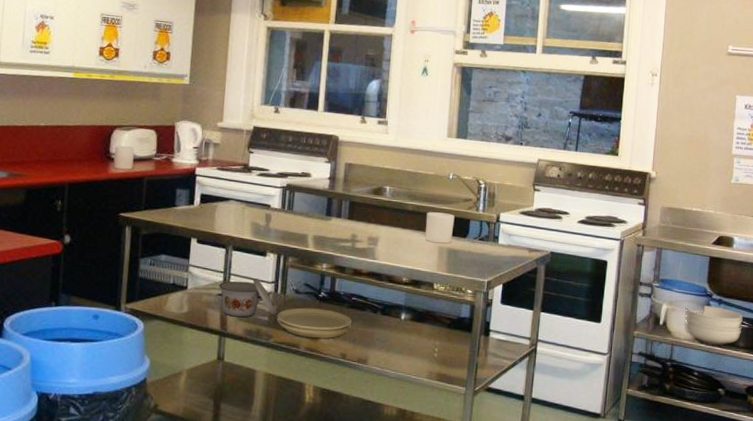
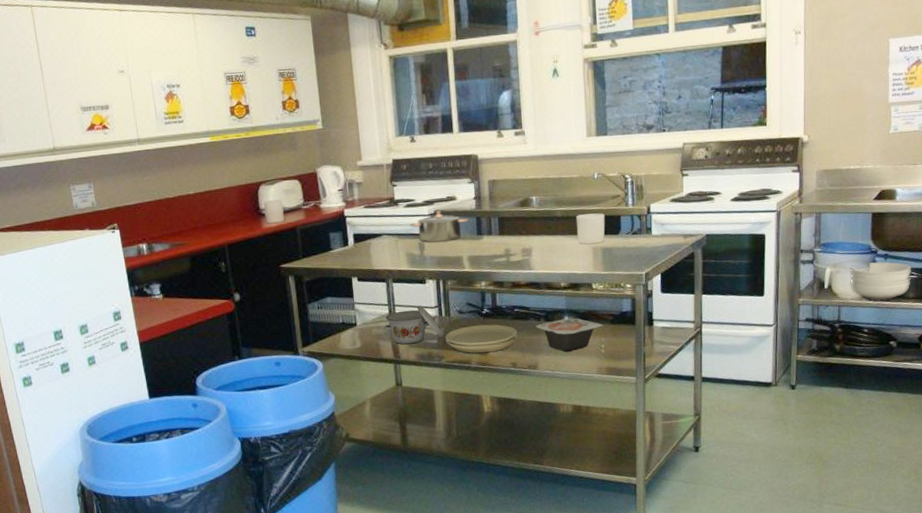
cooking pot: none [259,185,320,218] -> present [409,211,469,244]
food container: none [371,315,439,351] -> present [535,318,603,353]

